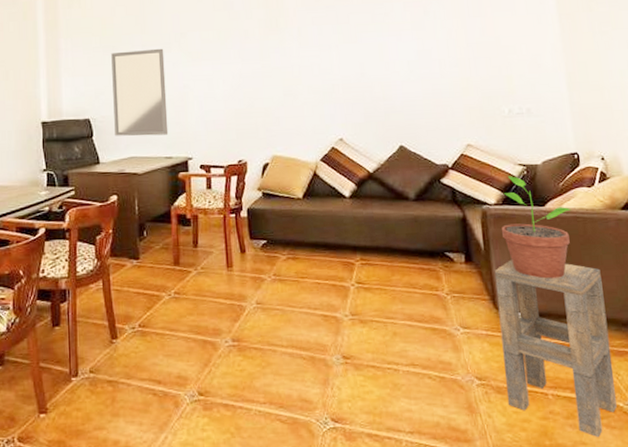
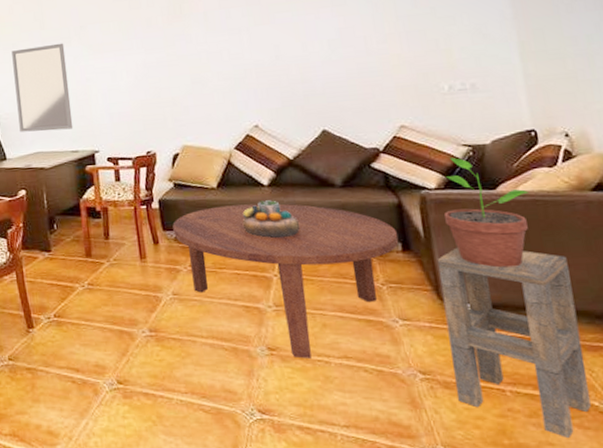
coffee table: none [259,214,463,367] -> present [172,203,399,359]
decorative bowl: none [324,211,377,248] -> present [242,200,300,238]

